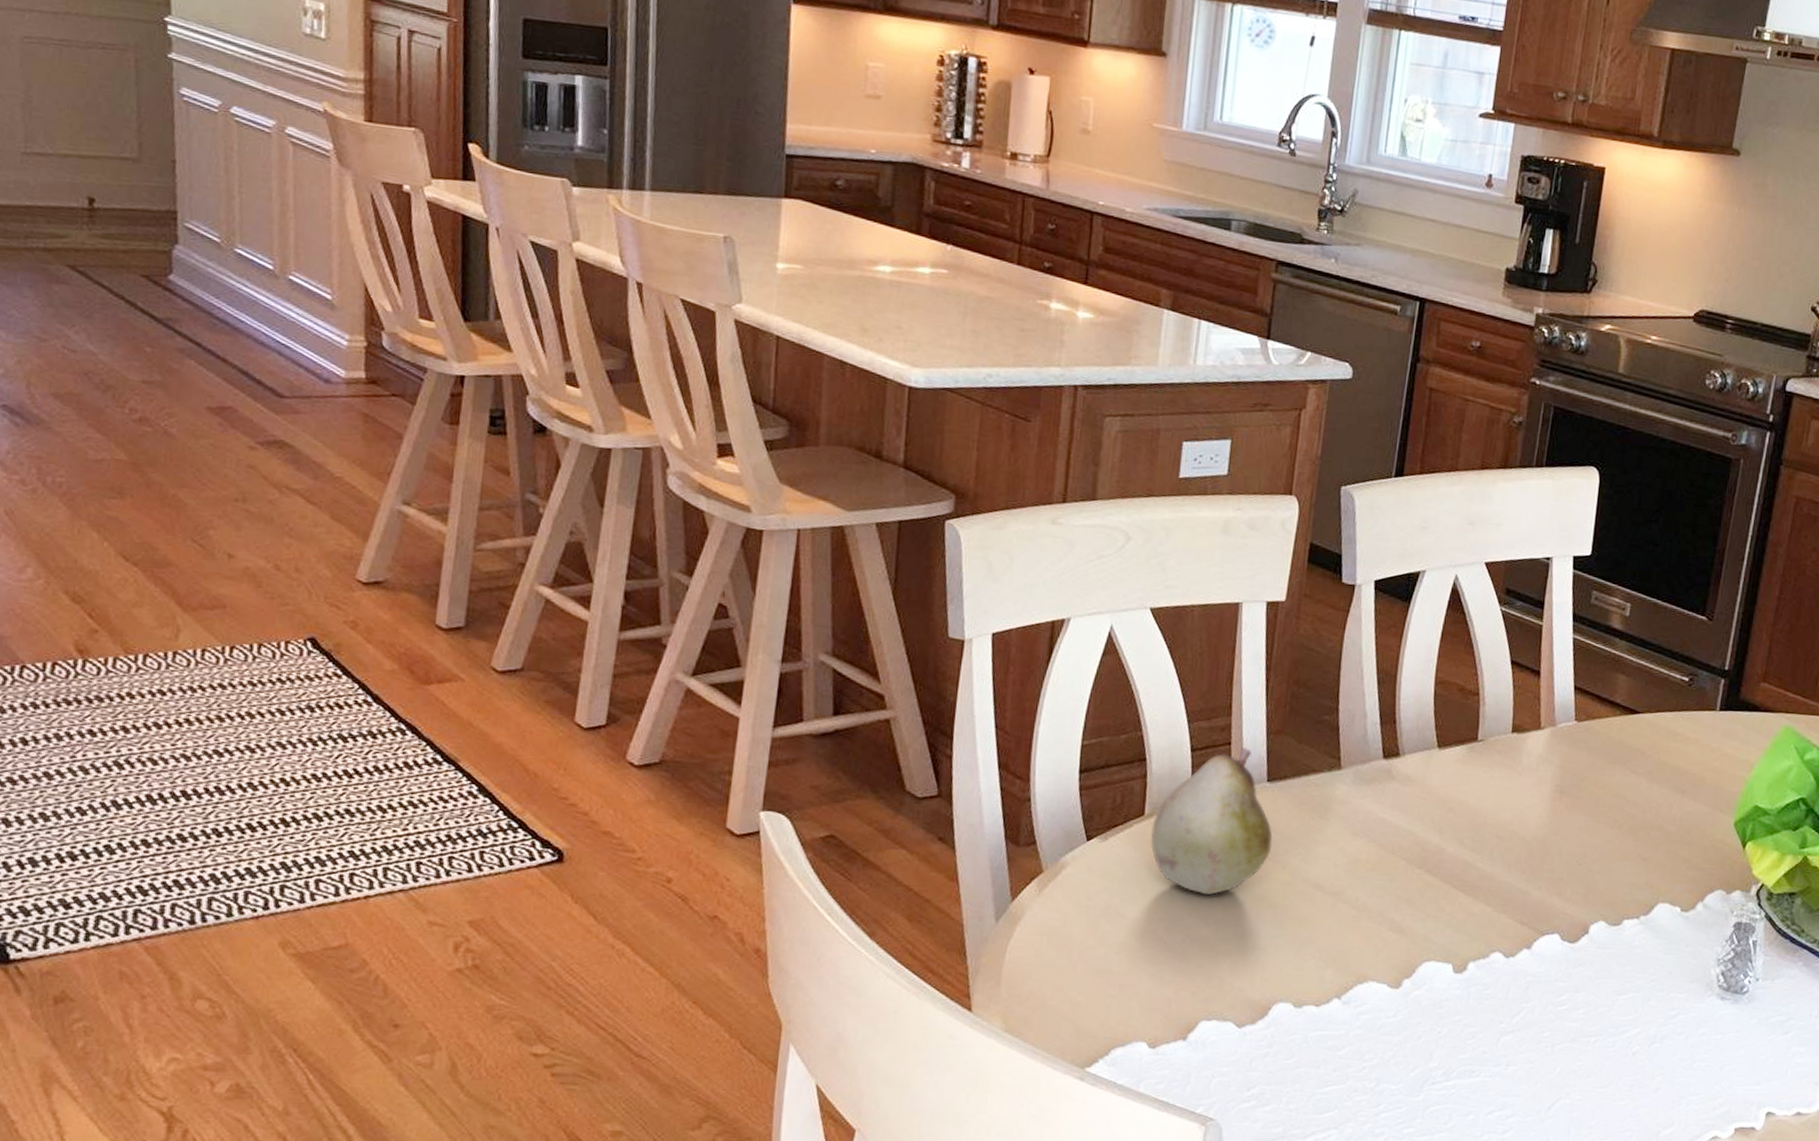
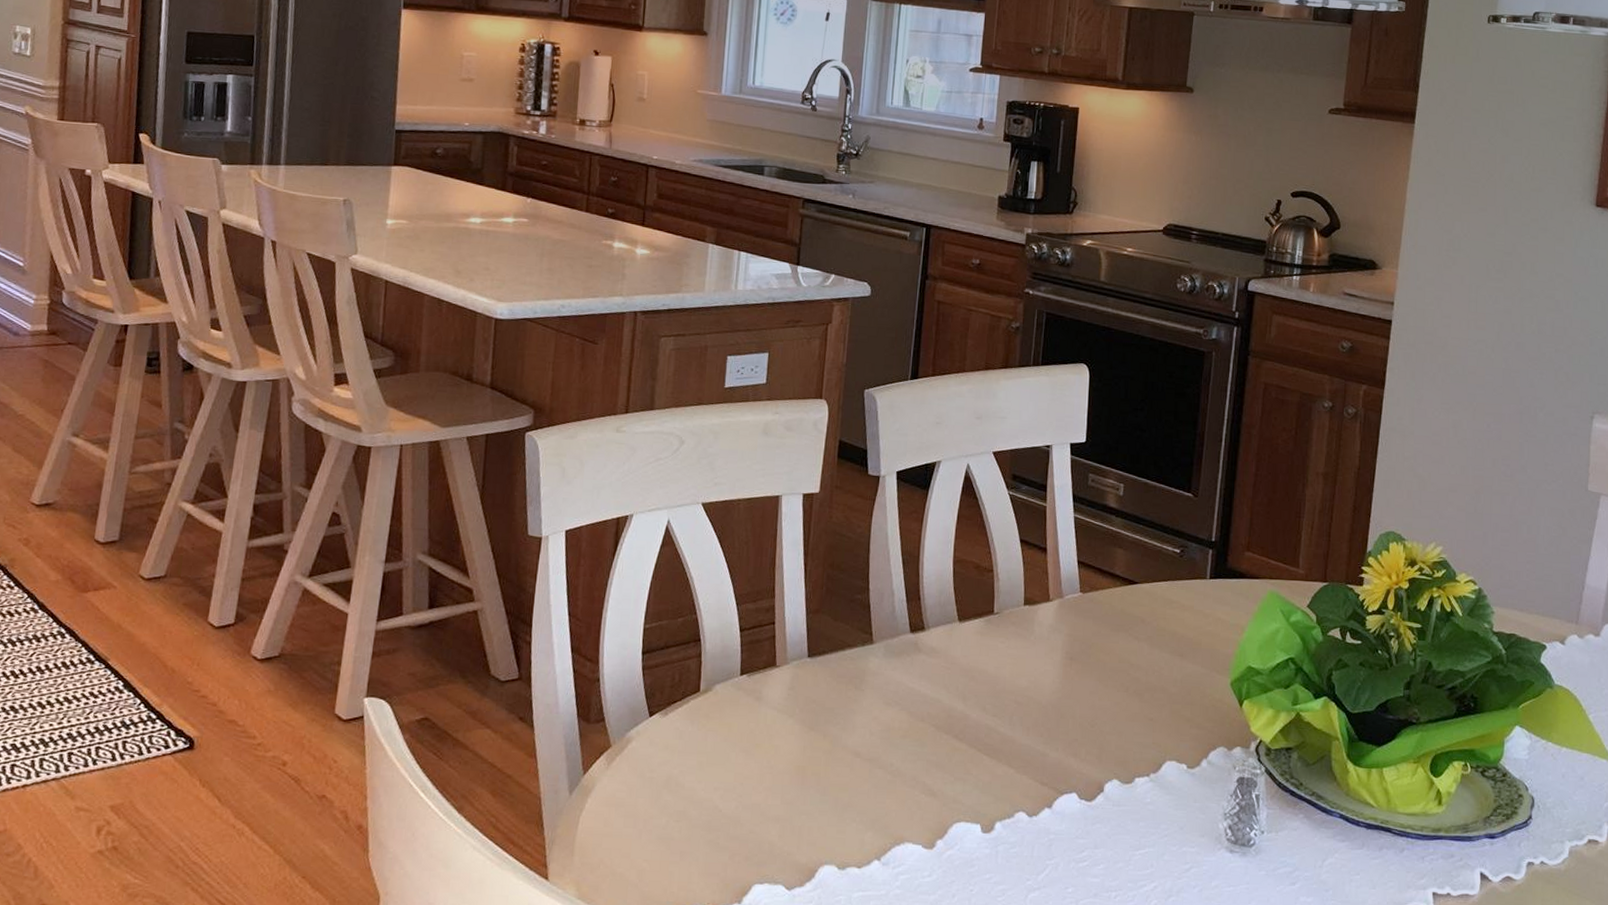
fruit: present [1151,748,1273,895] -> none [706,626,814,764]

